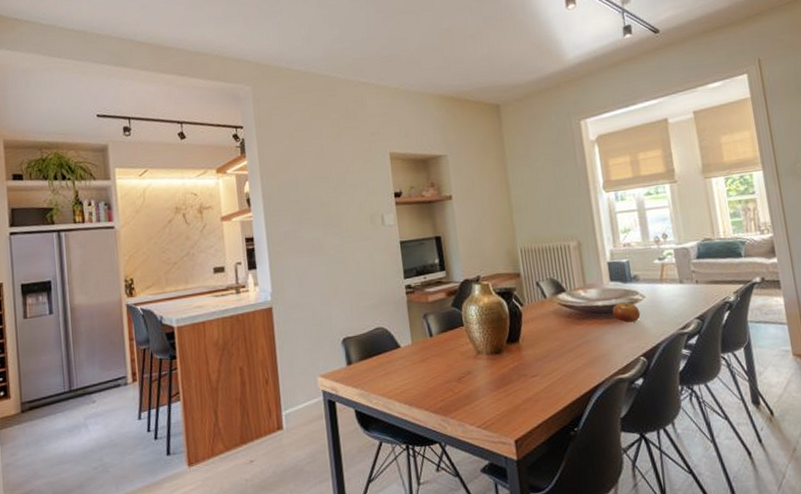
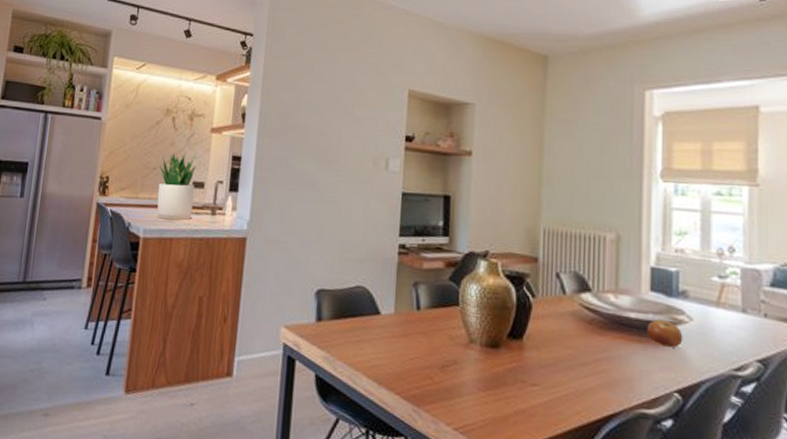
planter: none [179,243,218,307] -> present [157,152,196,221]

